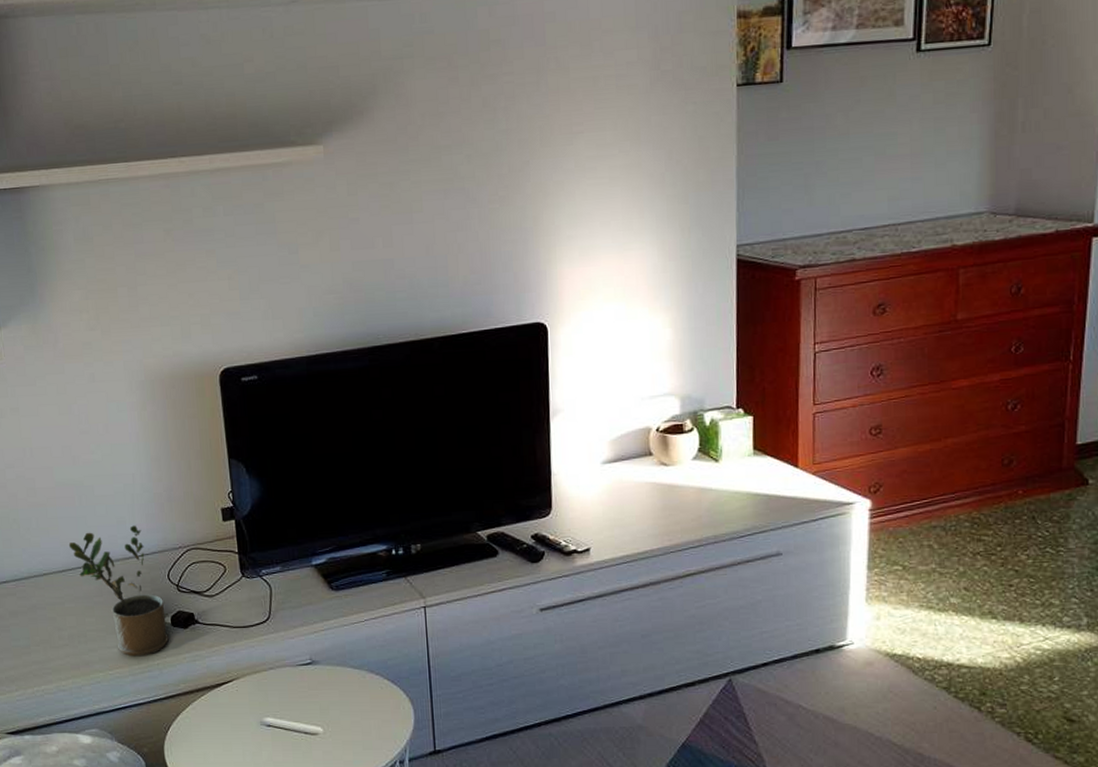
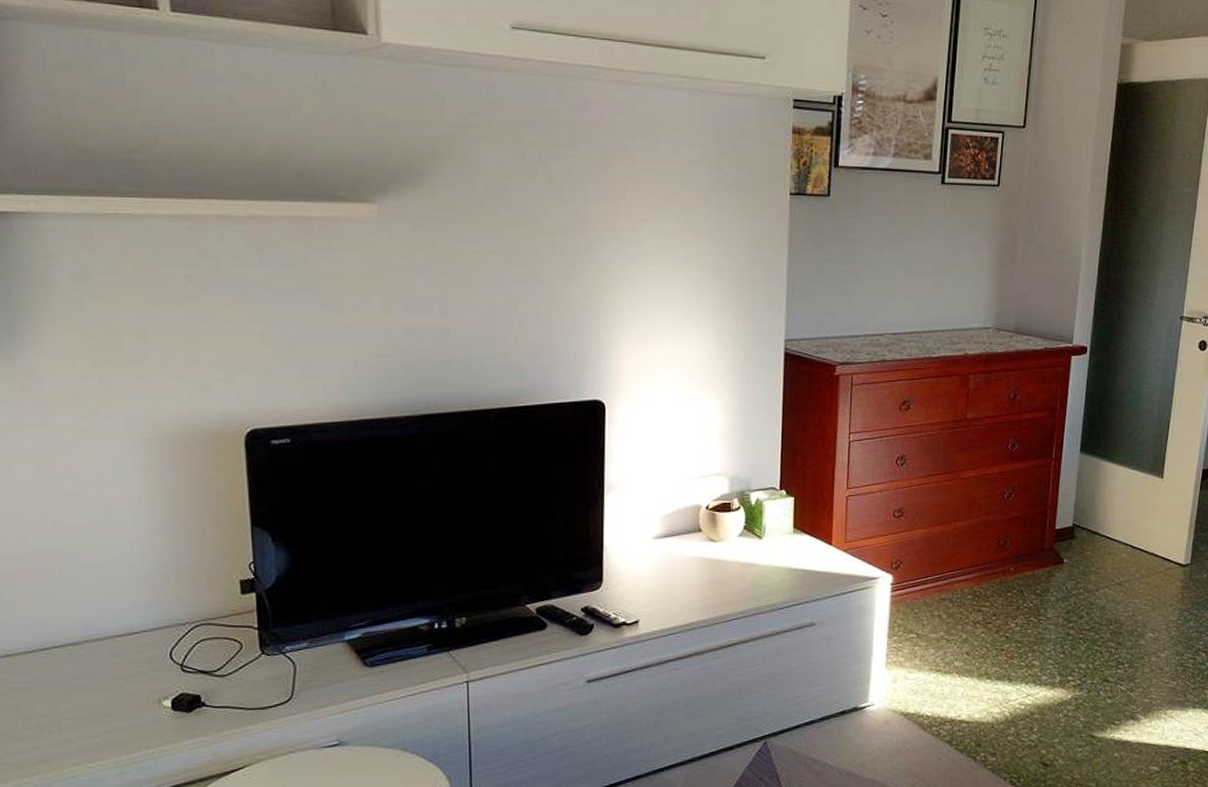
potted plant: present [68,525,169,657] -> none [42,599,167,746]

